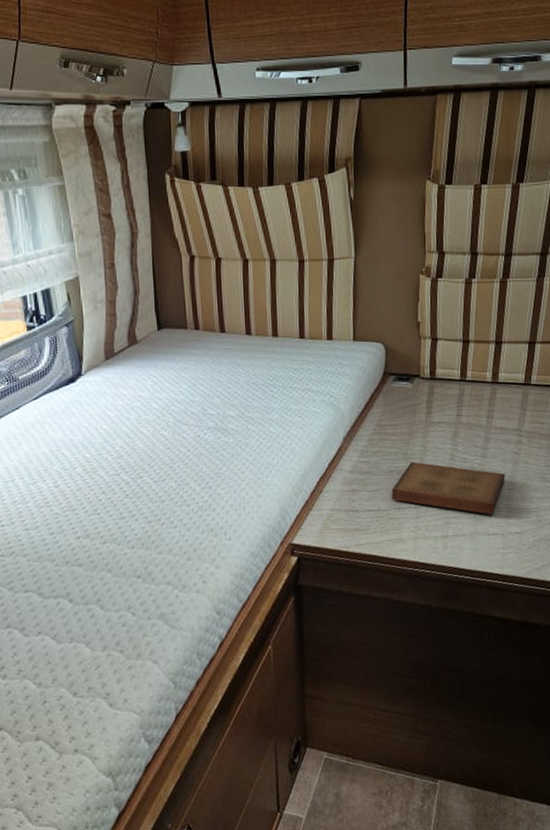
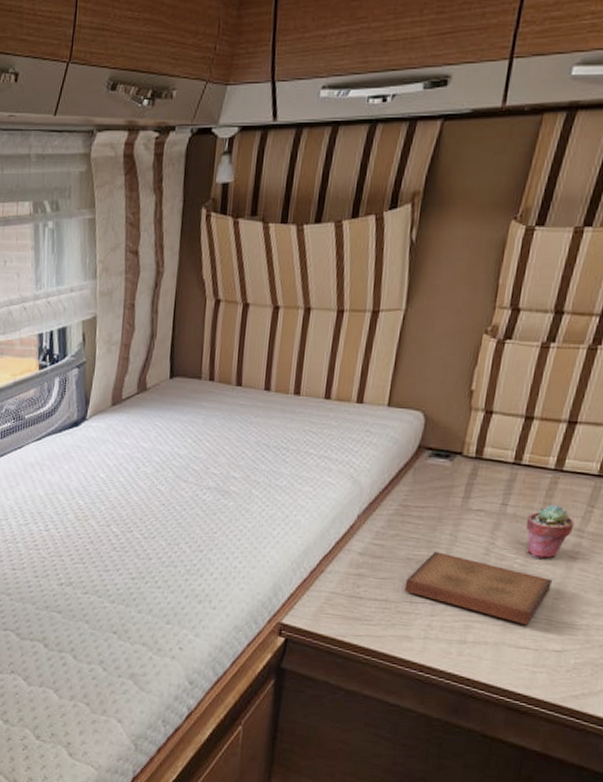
potted succulent: none [477,411,514,457] -> present [525,504,575,559]

